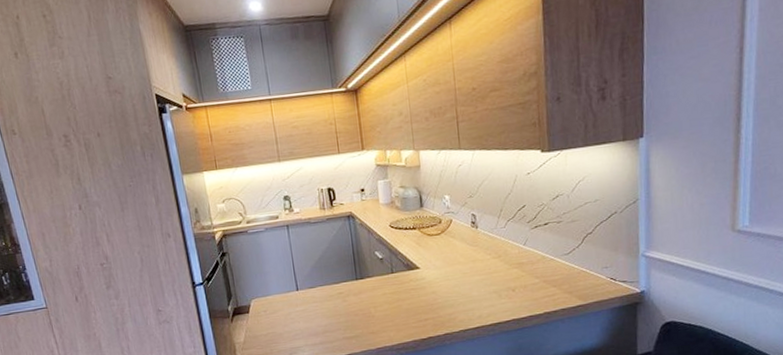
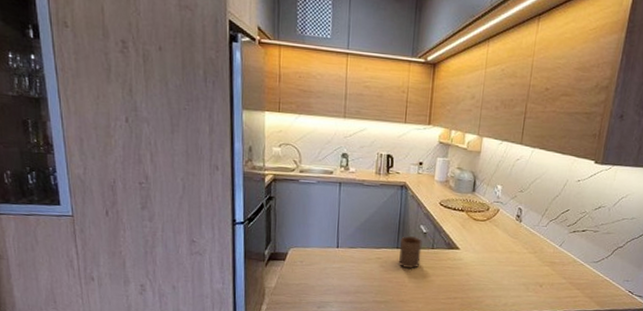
cup: none [358,263,383,299] -> present [398,235,422,269]

